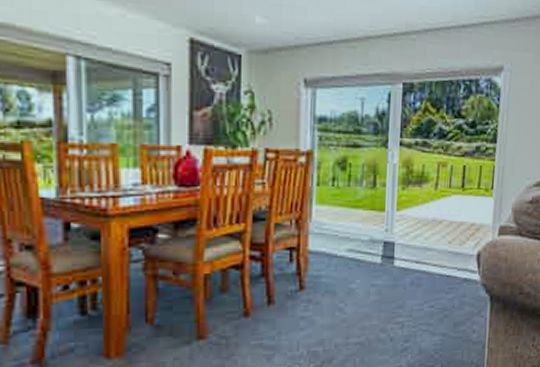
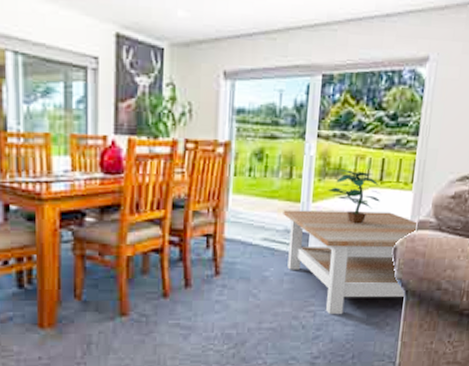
coffee table: none [368,219,500,324] -> present [283,210,419,314]
potted plant: none [411,177,463,232] -> present [327,170,381,224]

